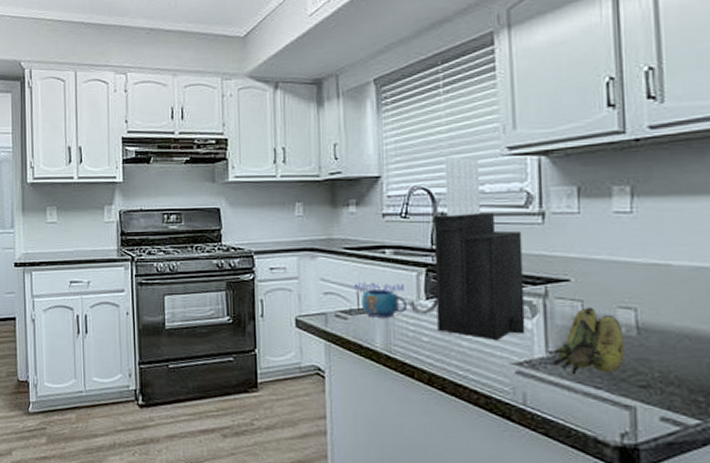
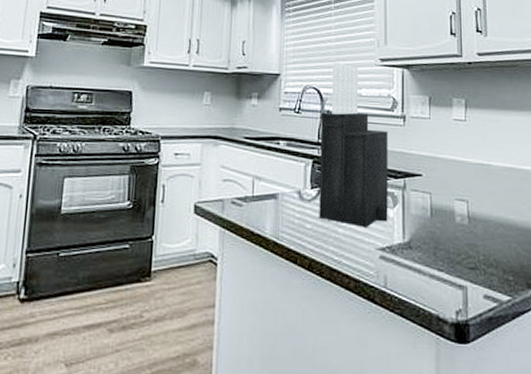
mug: present [354,282,408,318] -> none [250,170,295,205]
banana: present [547,307,625,375] -> none [404,199,460,259]

